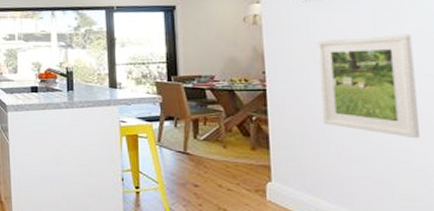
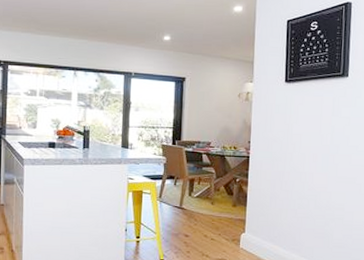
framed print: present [317,34,421,139] -> none [287,118,356,201]

